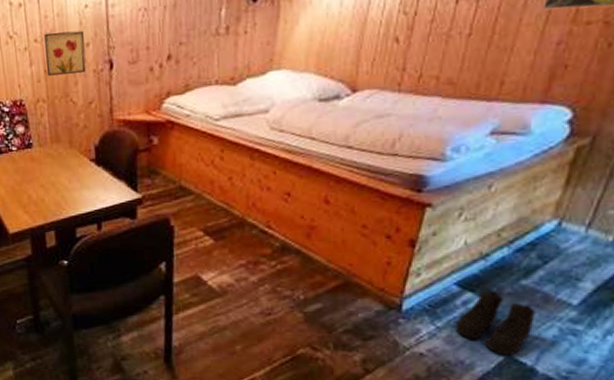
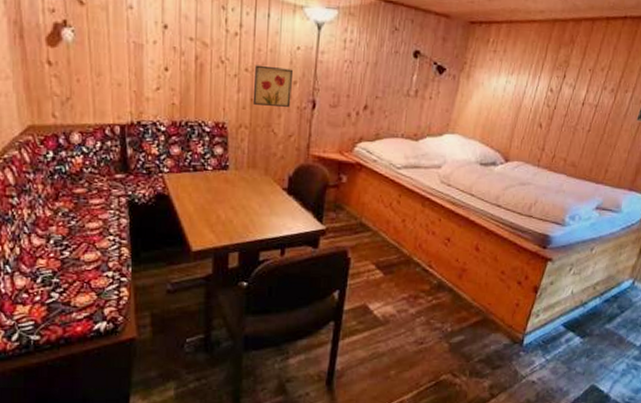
boots: present [455,290,535,356] -> none [558,332,613,385]

